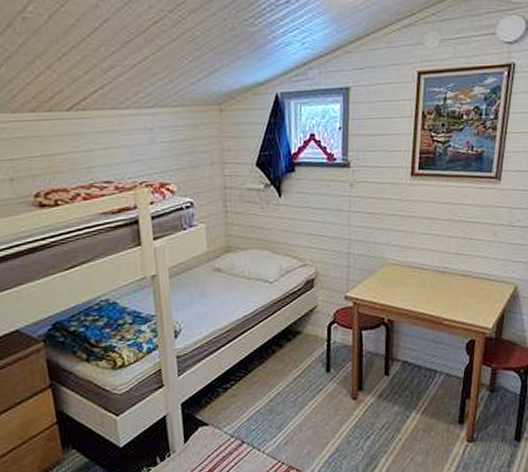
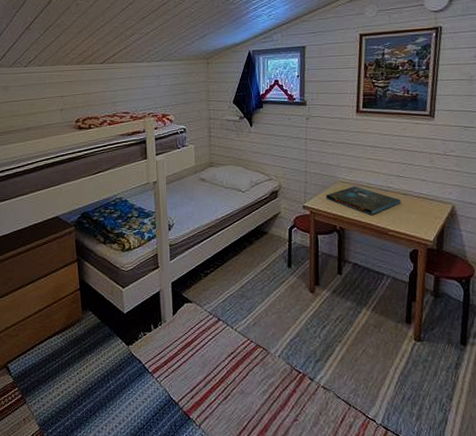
board game: none [372,268,459,302] -> present [326,186,401,215]

